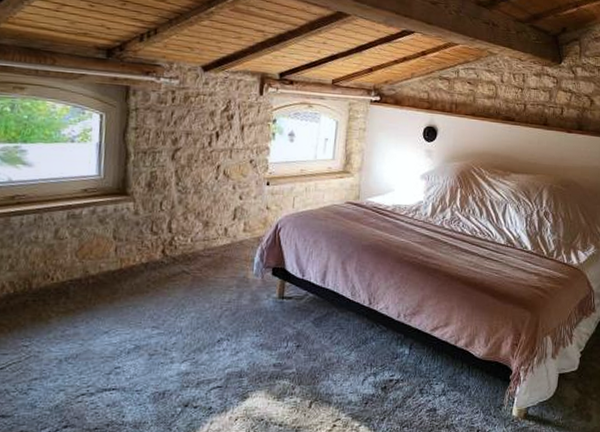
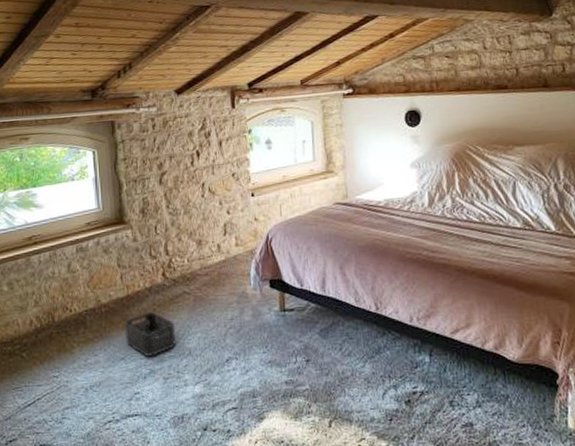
storage bin: none [112,288,169,332] -> present [124,312,176,357]

